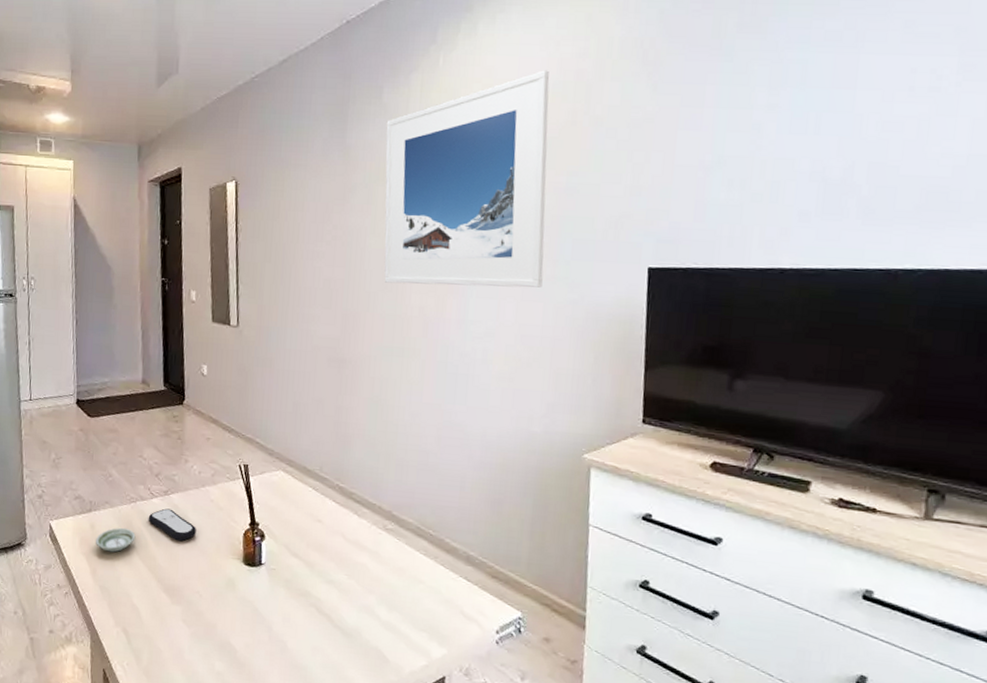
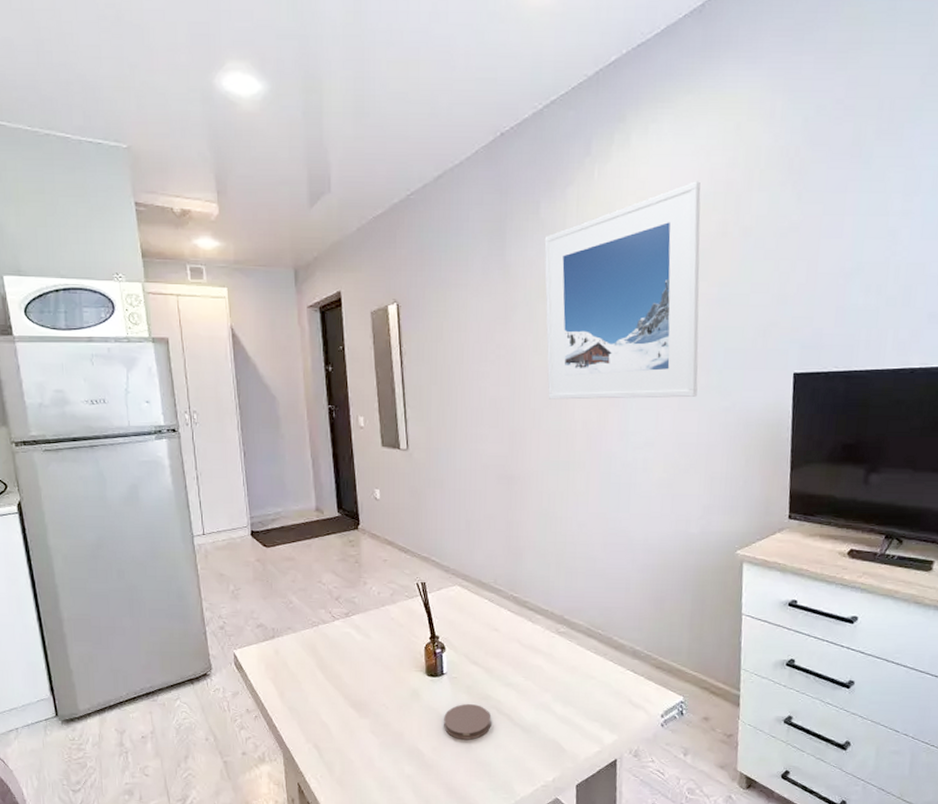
saucer: present [96,528,136,553] -> none [281,652,320,675]
remote control: present [148,508,196,542] -> none [331,629,379,659]
coaster: none [259,598,310,639] -> present [444,704,491,740]

